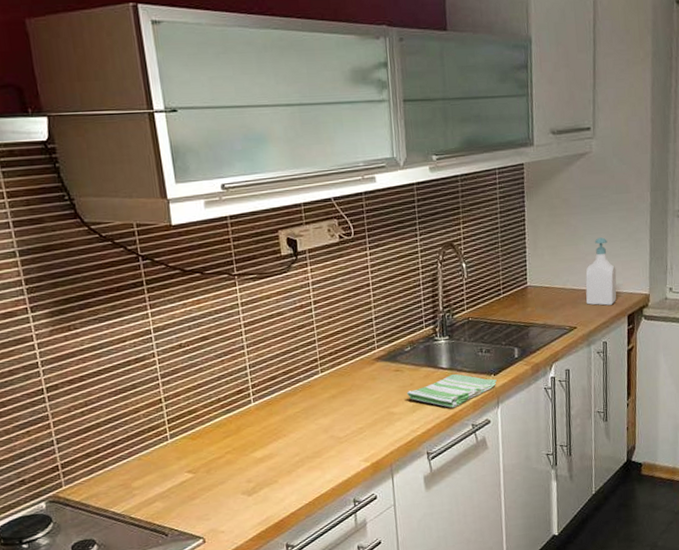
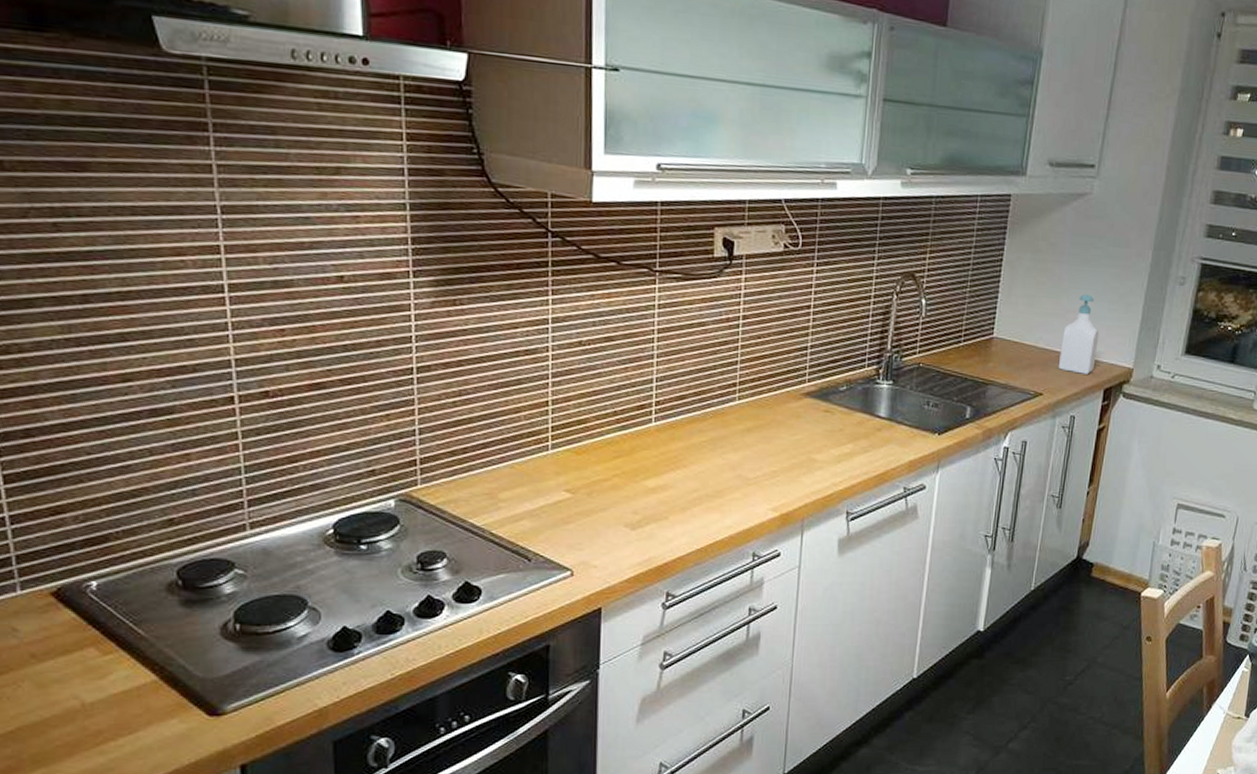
dish towel: present [406,373,497,409] -> none [833,425,941,465]

